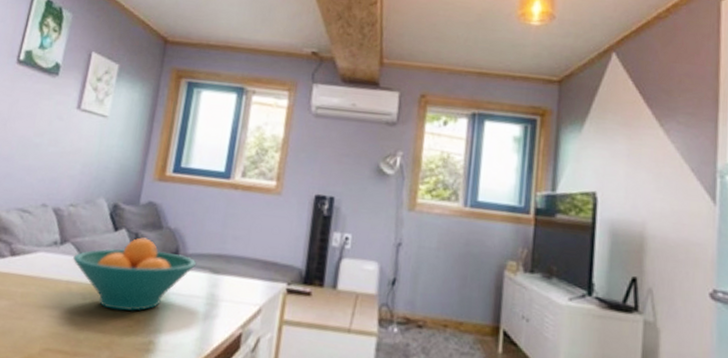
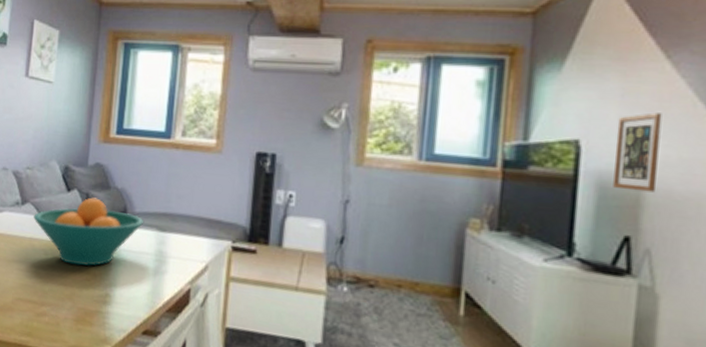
picture frame: none [623,171,658,239] -> present [613,112,662,193]

